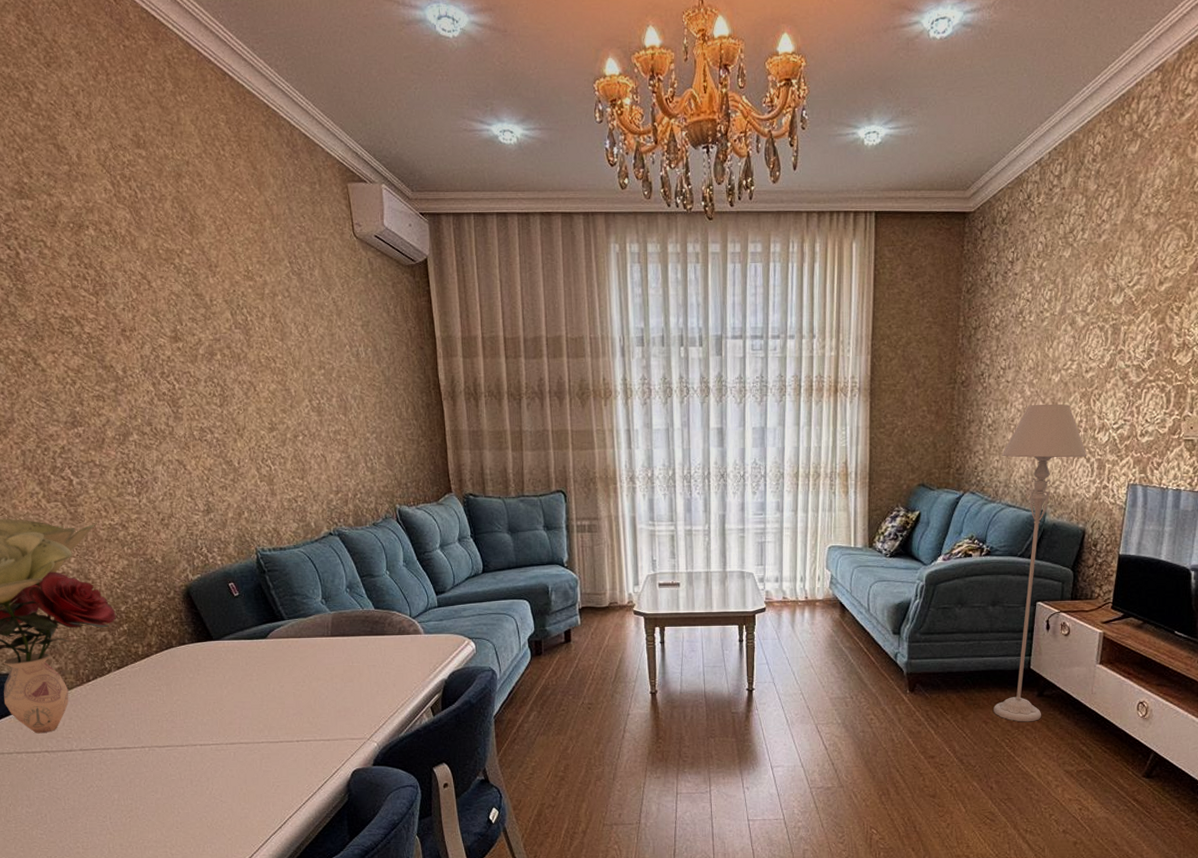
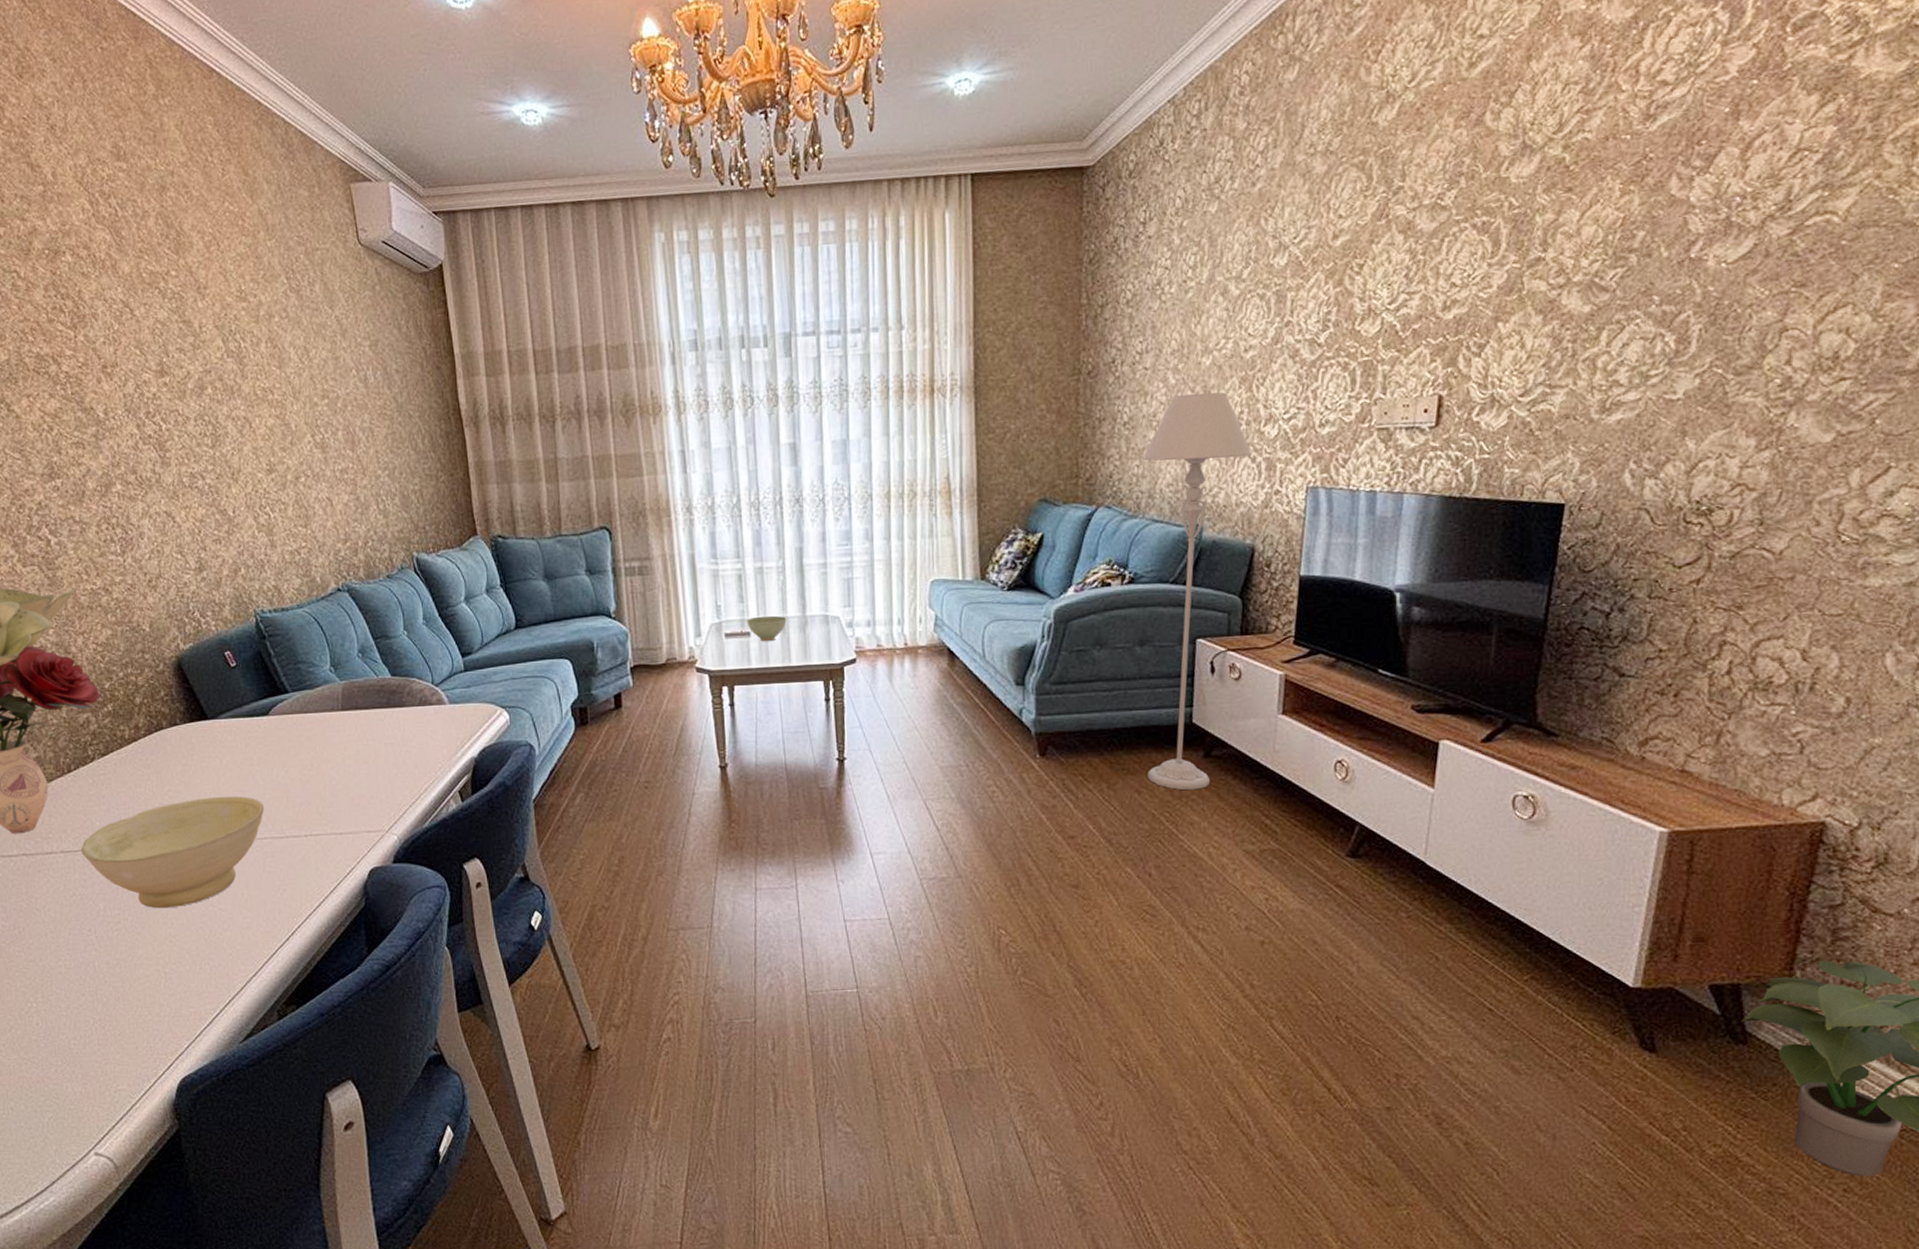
bowl: none [98,706,261,800] -> present [81,796,264,909]
bowl: none [677,570,710,591] -> present [746,615,787,641]

